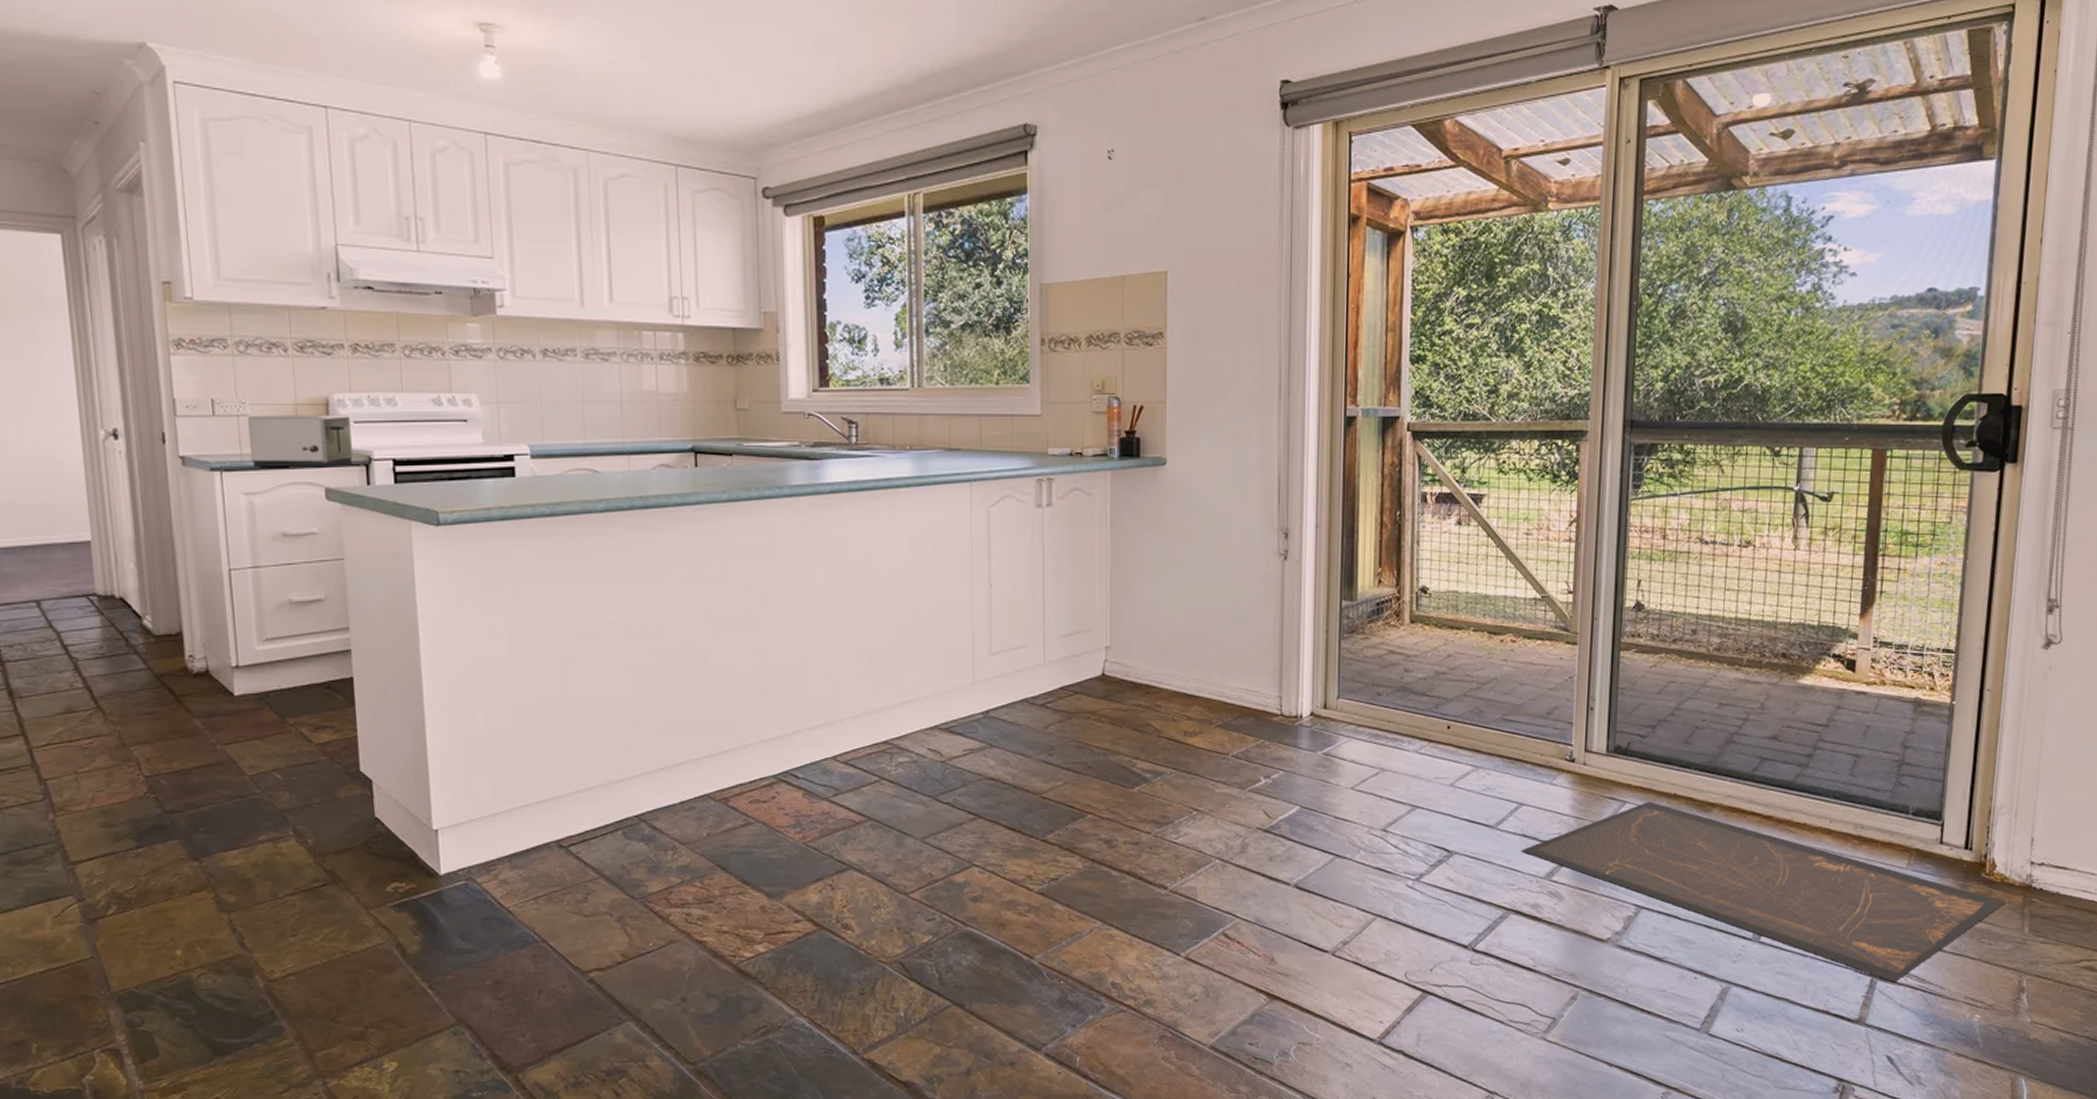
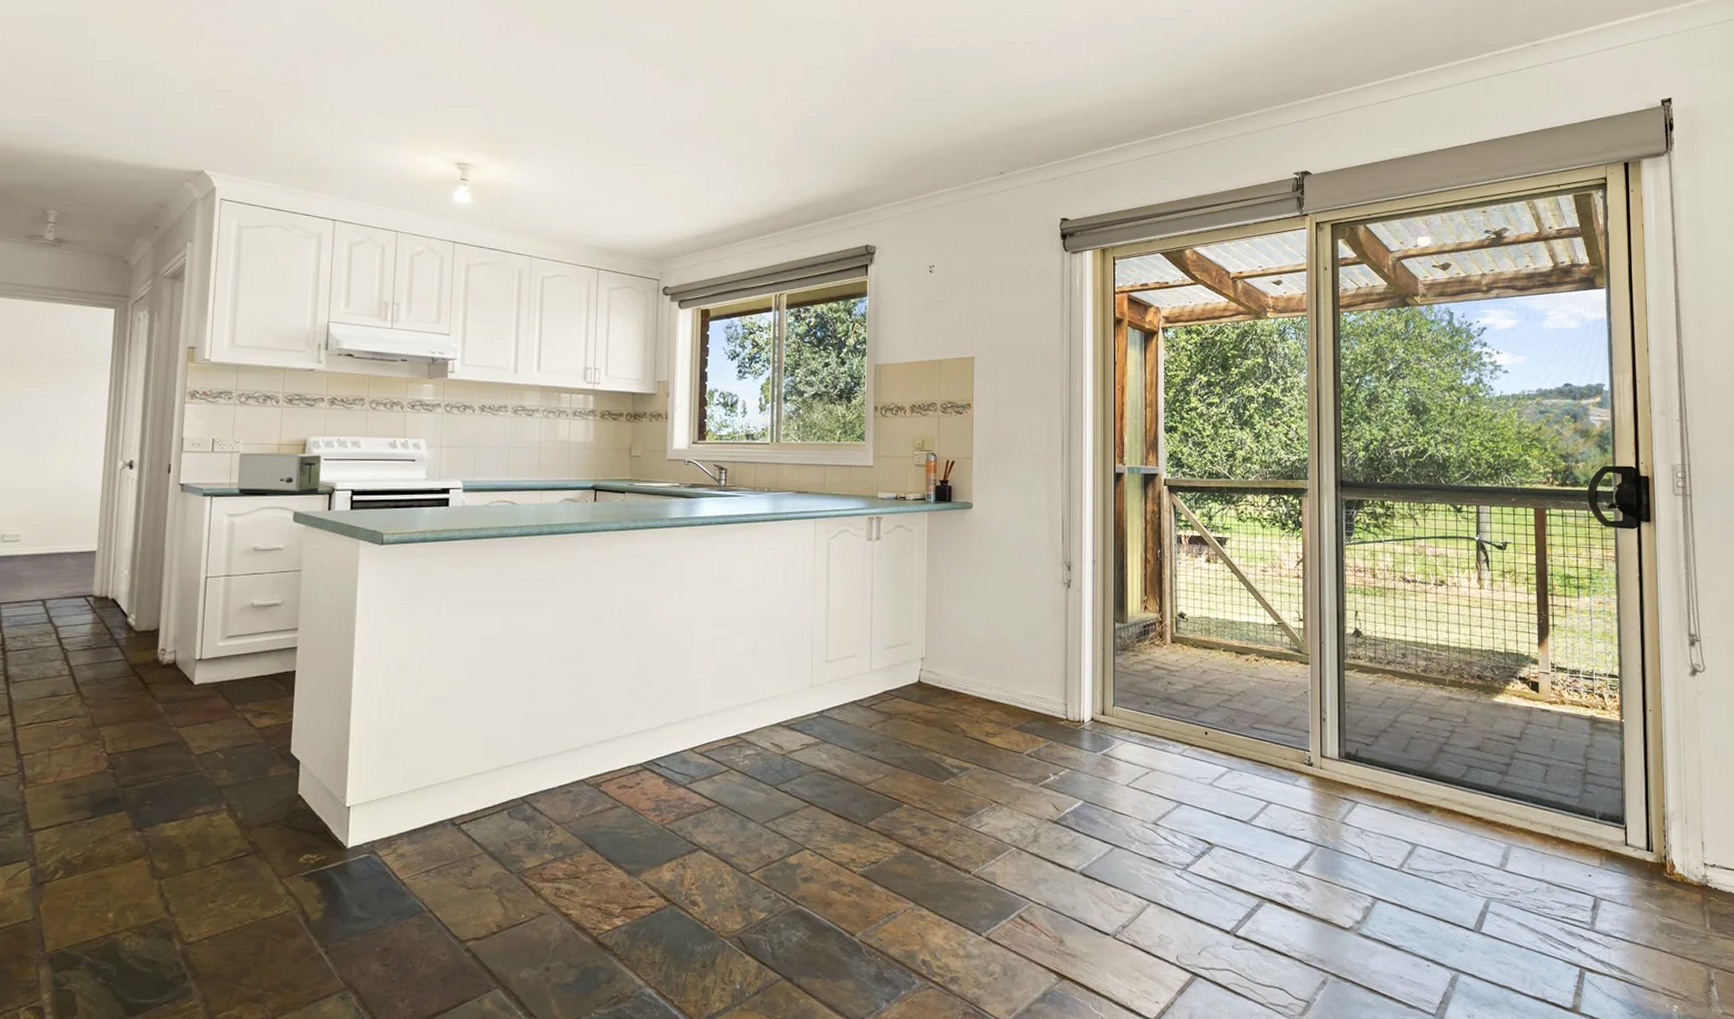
doormat: present [1521,801,2006,981] -> none [1272,802,1687,972]

